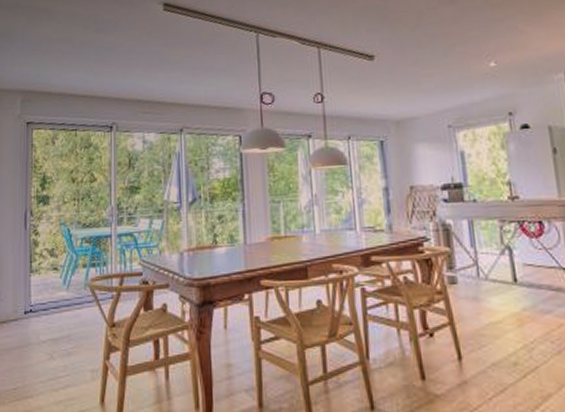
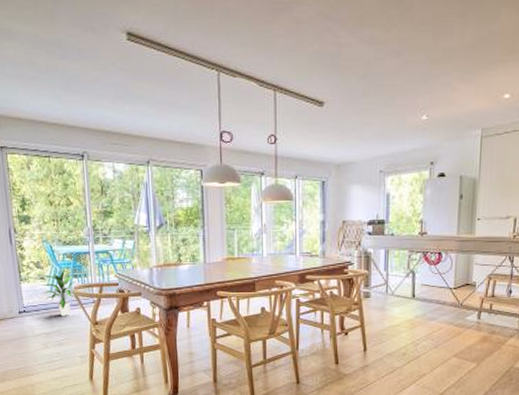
indoor plant: none [55,257,95,318] -> present [43,269,78,317]

